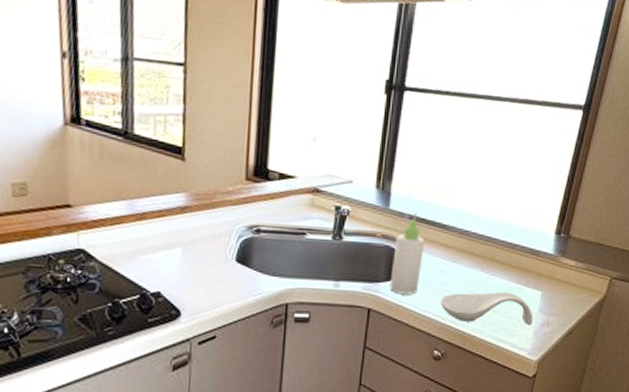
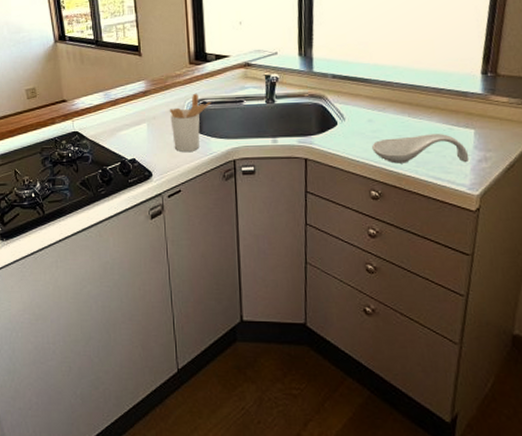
utensil holder: none [212,217,267,289] -> present [169,93,211,152]
bottle: present [390,213,425,295] -> none [322,72,350,144]

